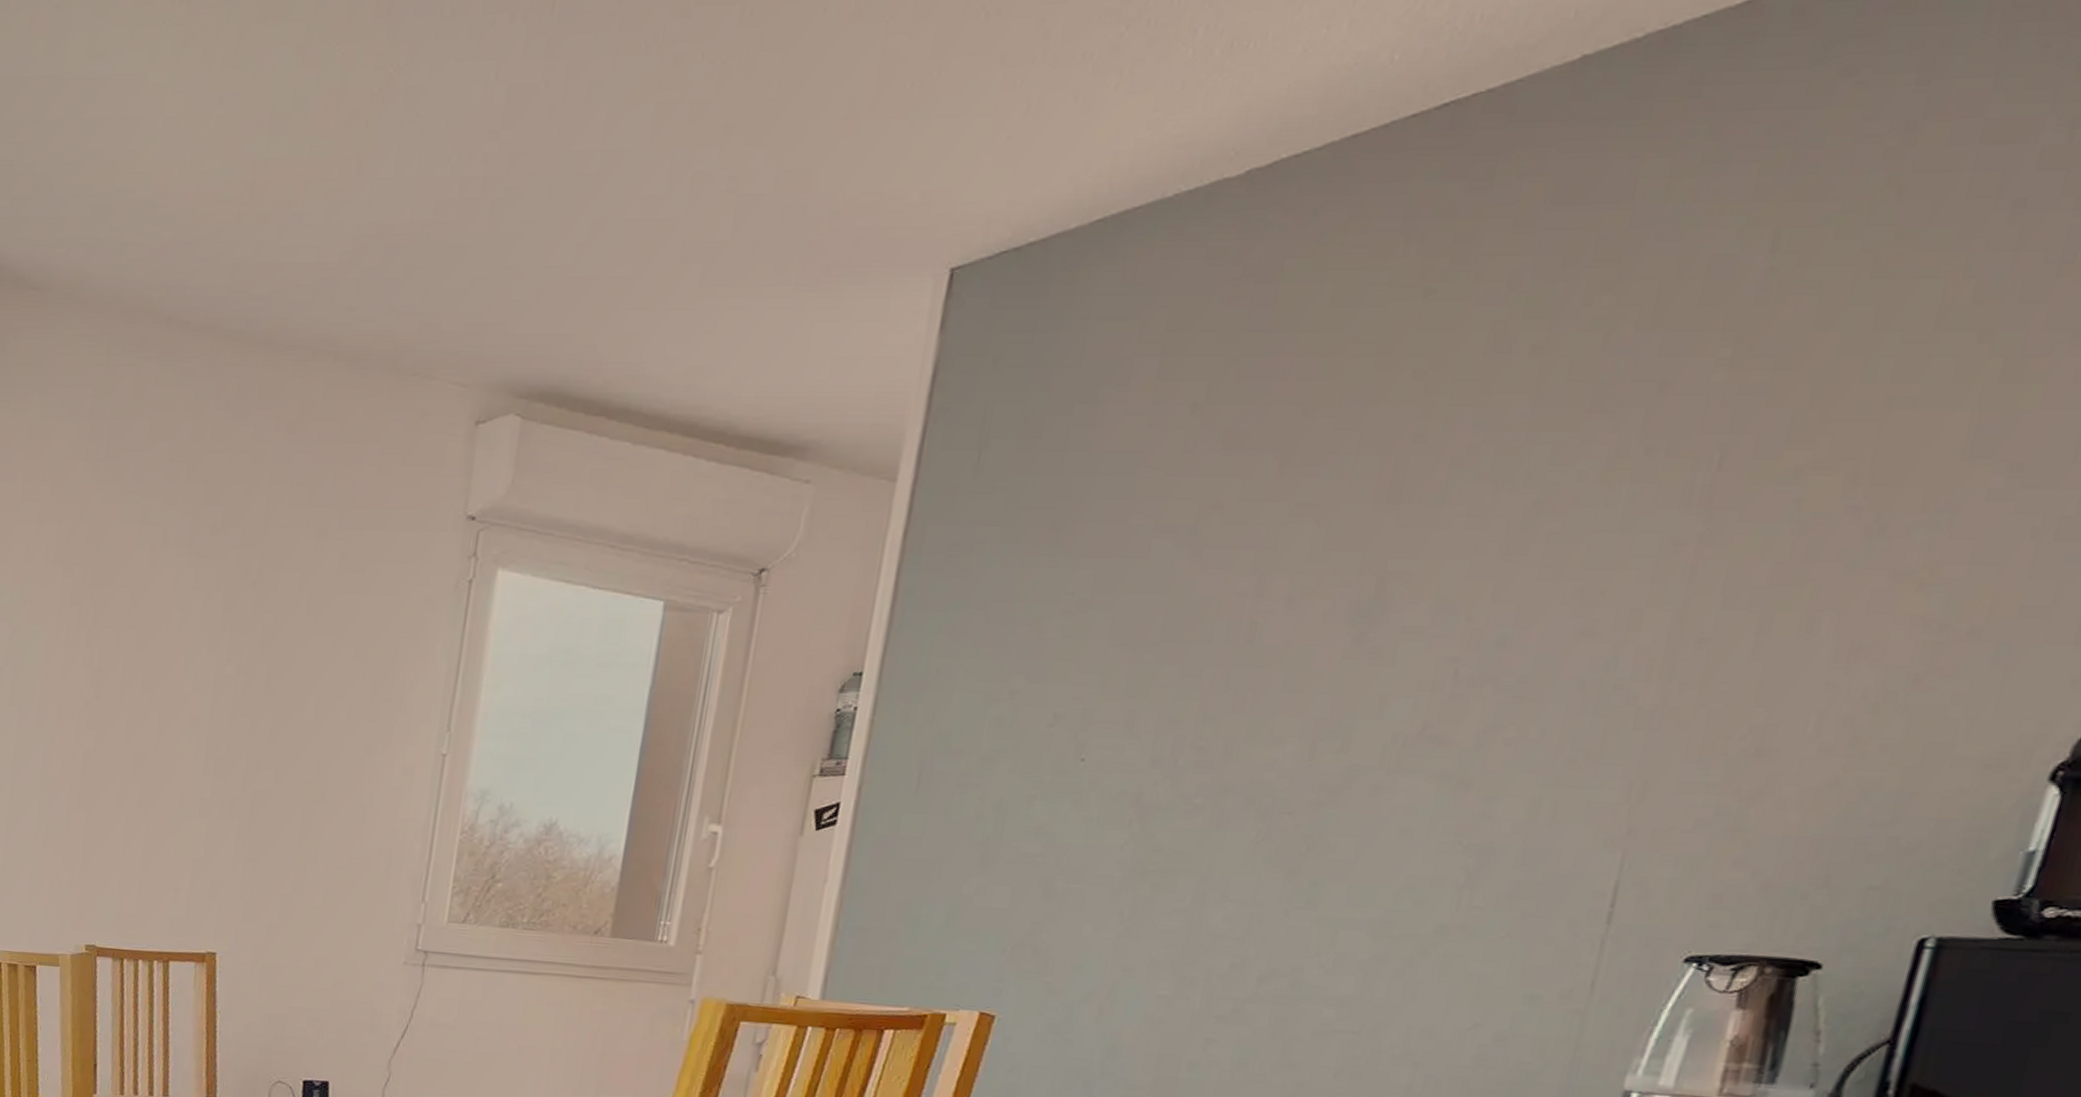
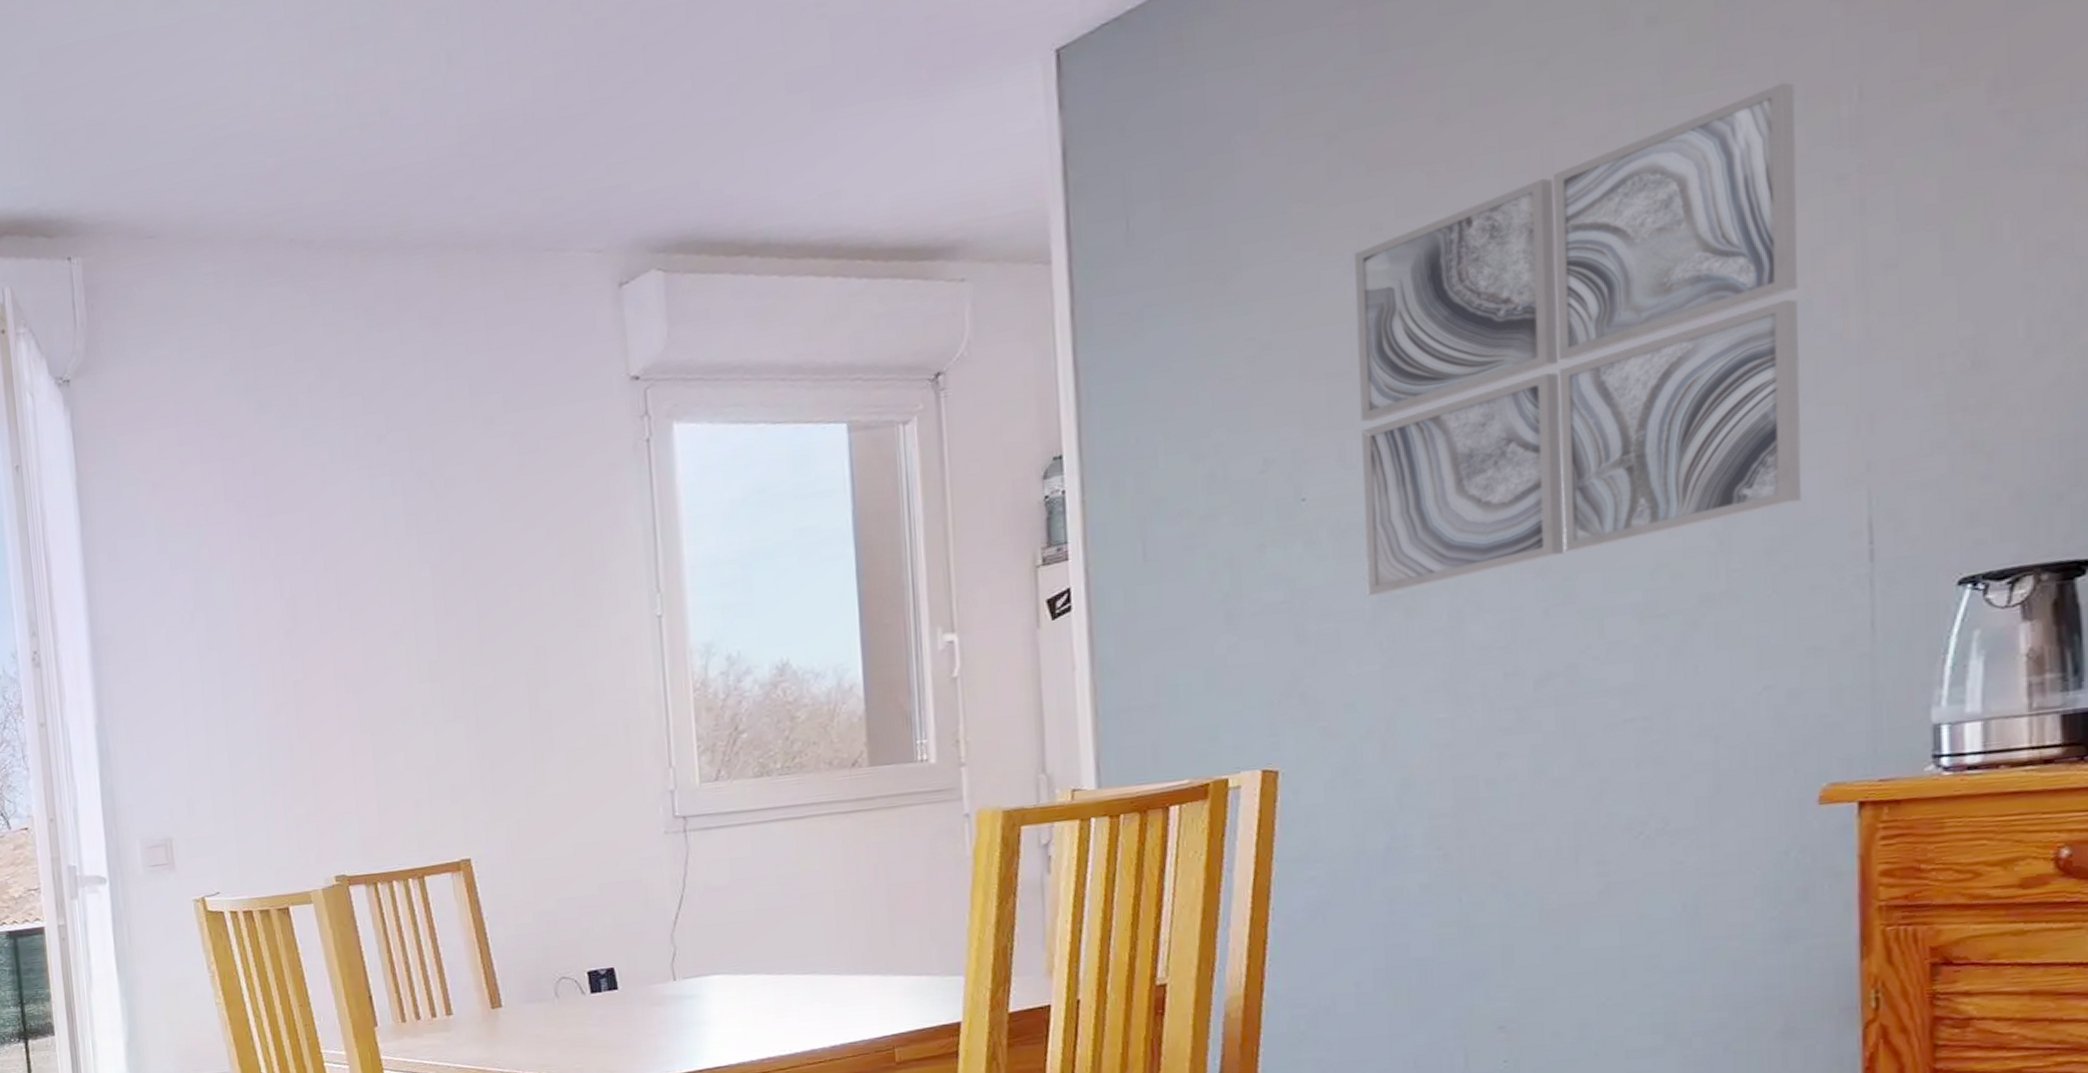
wall art: none [1120,438,1659,866] -> present [1354,82,1802,596]

